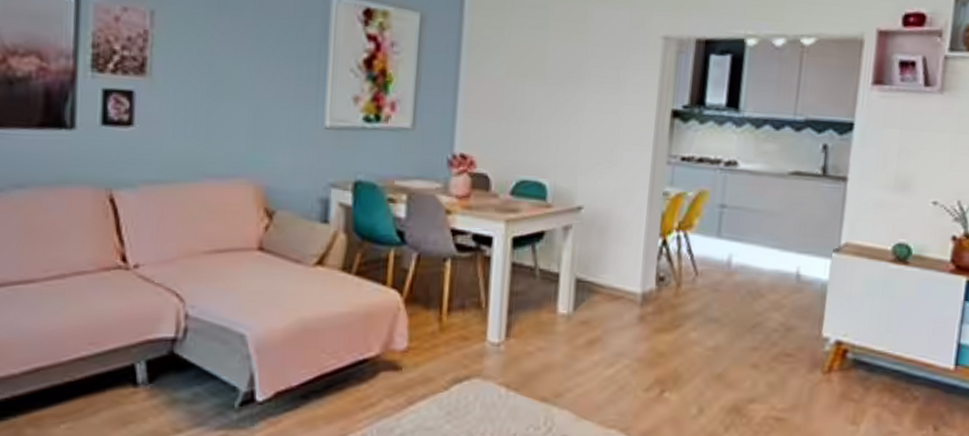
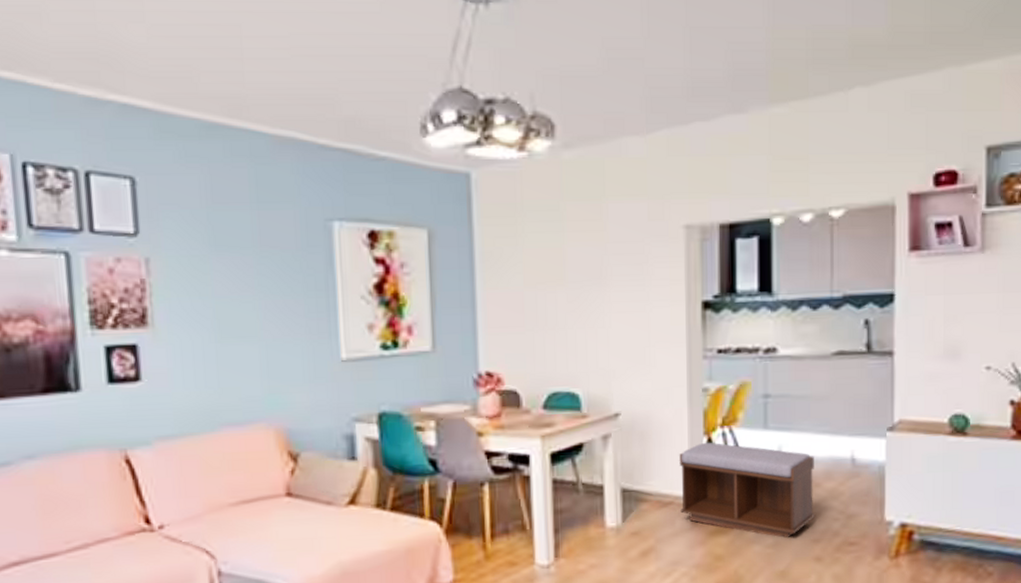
bench: none [629,243,762,343] -> present [679,442,814,539]

